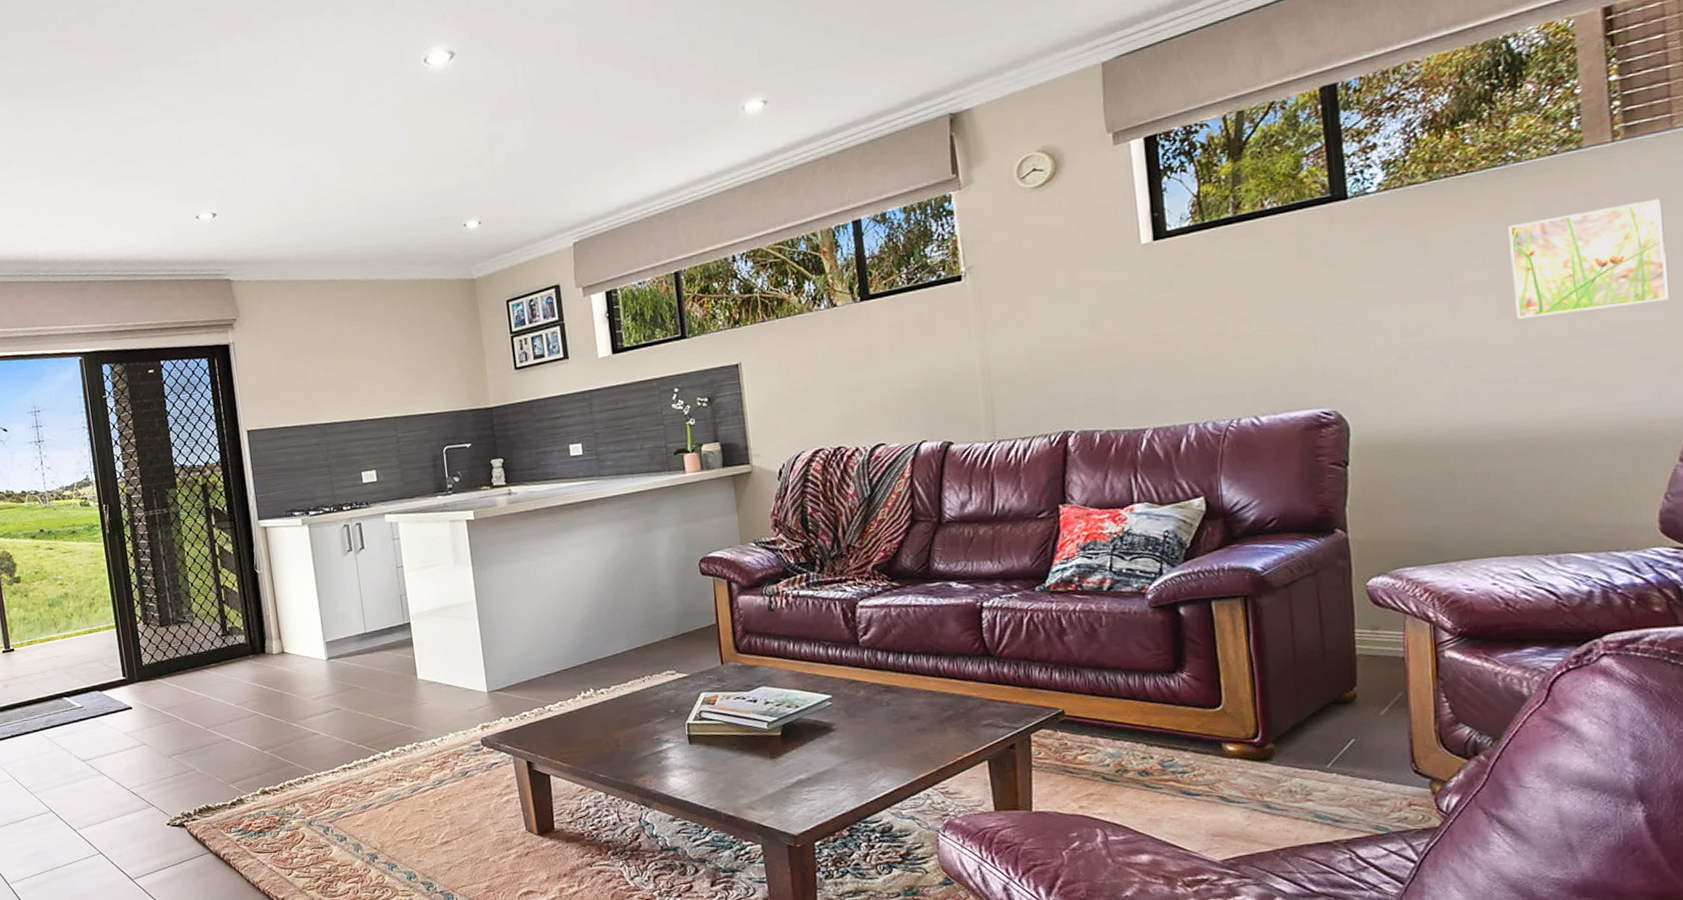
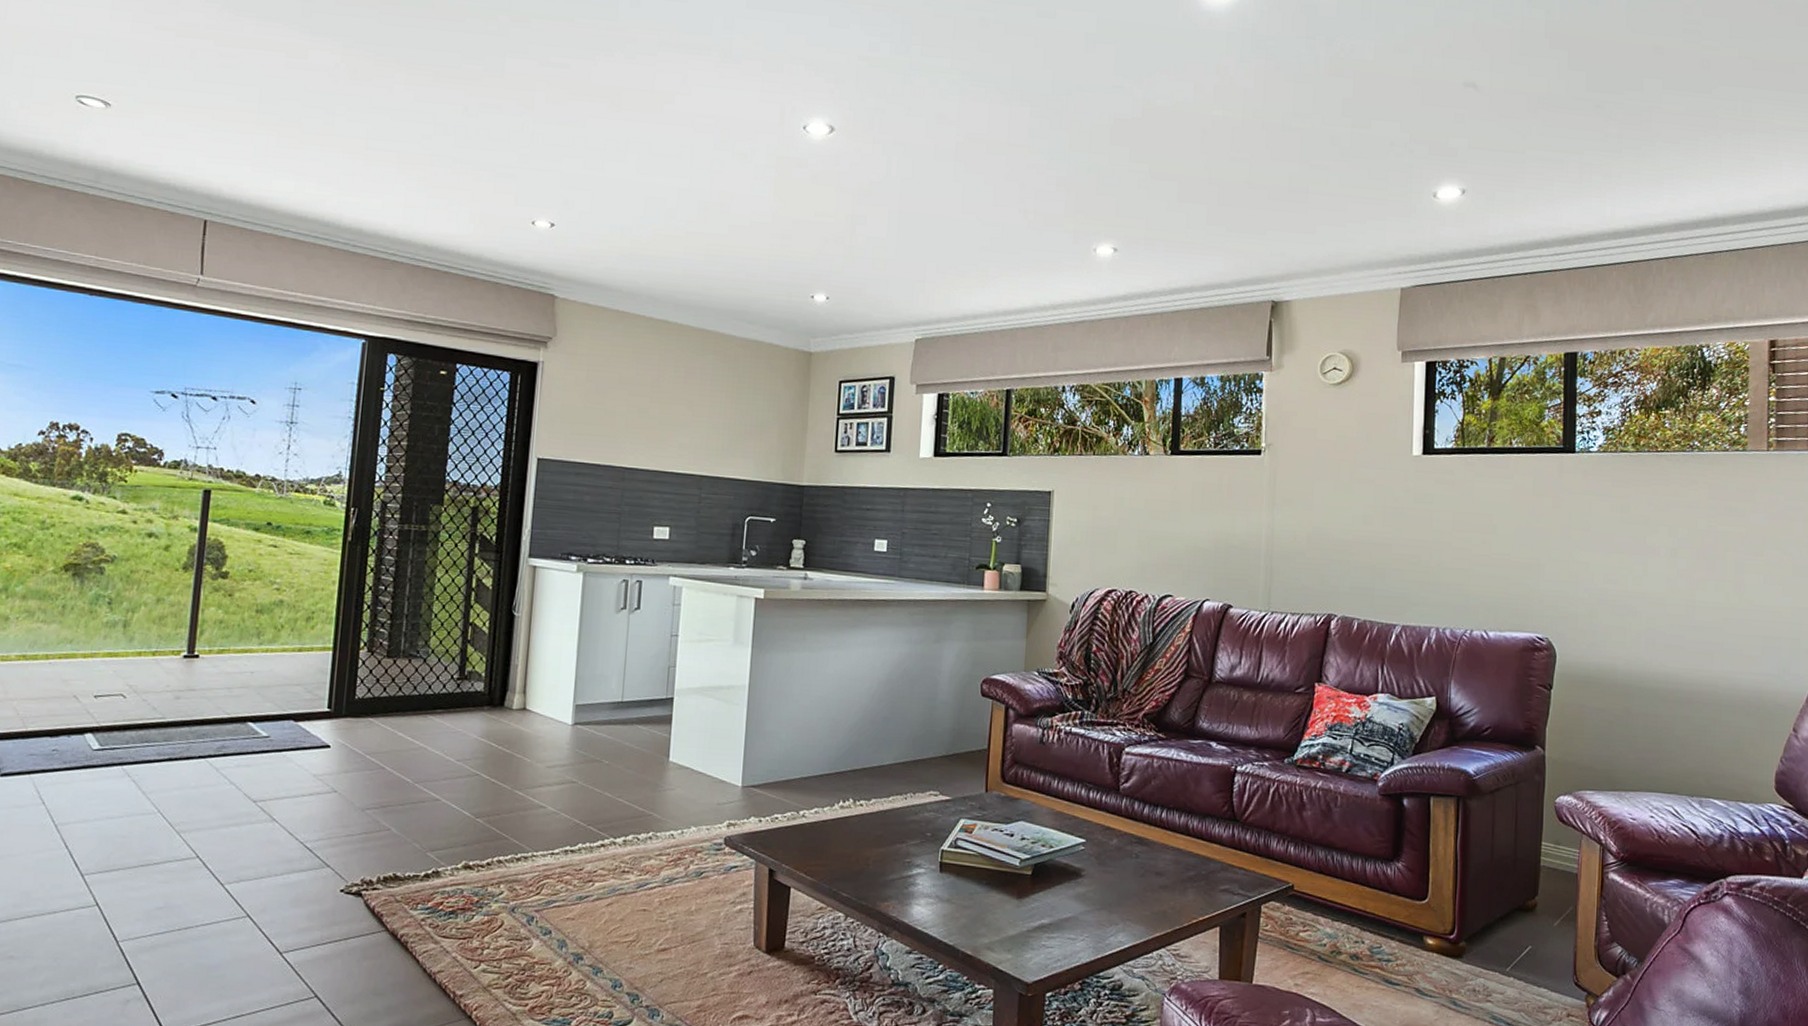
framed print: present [1508,198,1670,319] -> none [1688,503,1797,591]

